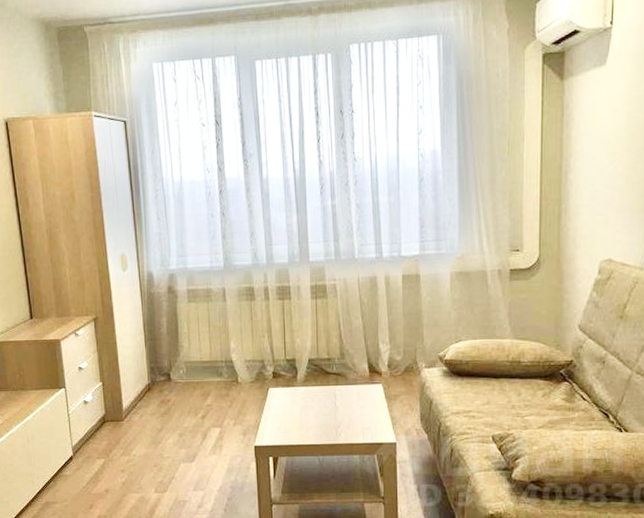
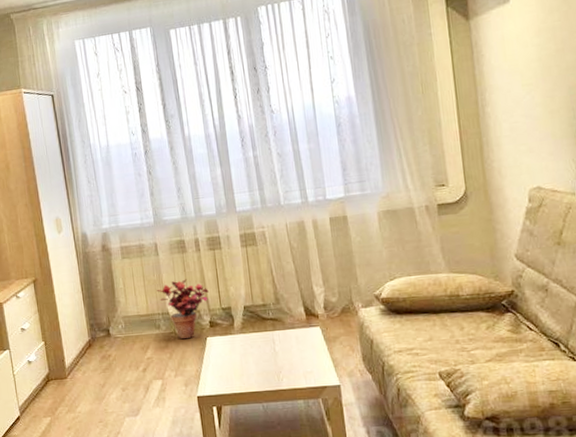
potted plant: none [221,327,274,389] -> present [156,279,209,340]

